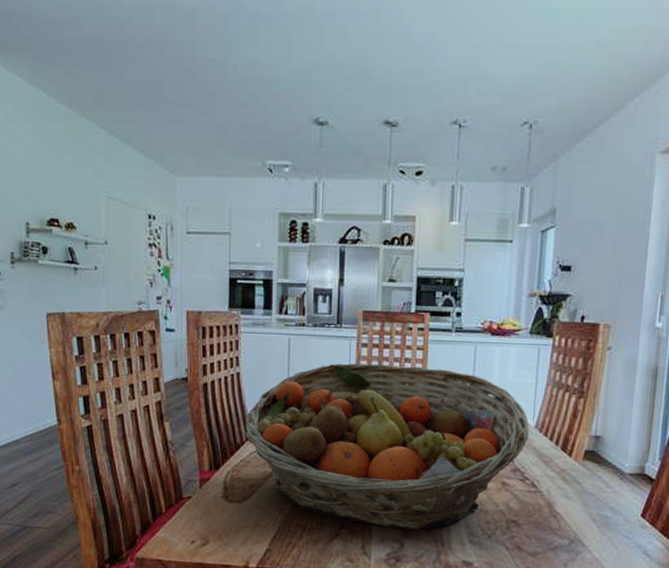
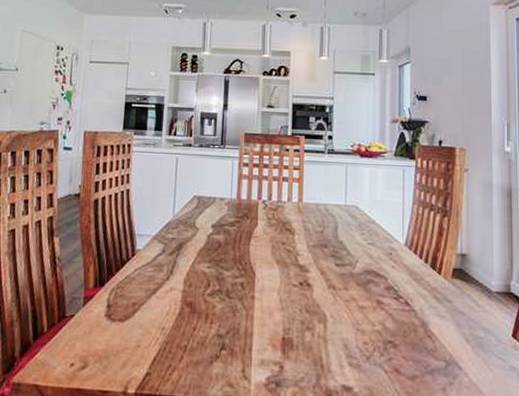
fruit basket: present [245,363,529,530] -> none [131,181,400,352]

